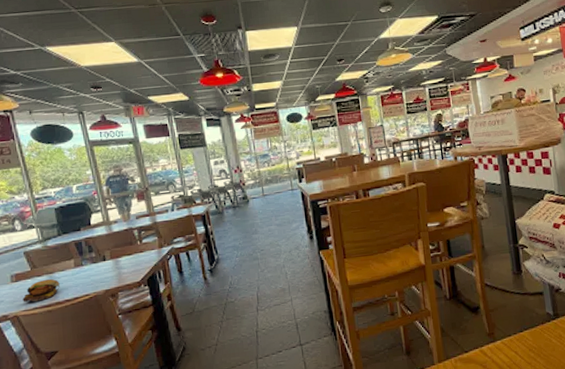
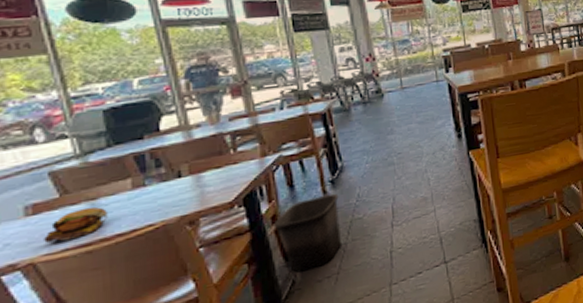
waste bin: none [168,280,219,341] -> present [273,193,341,274]

